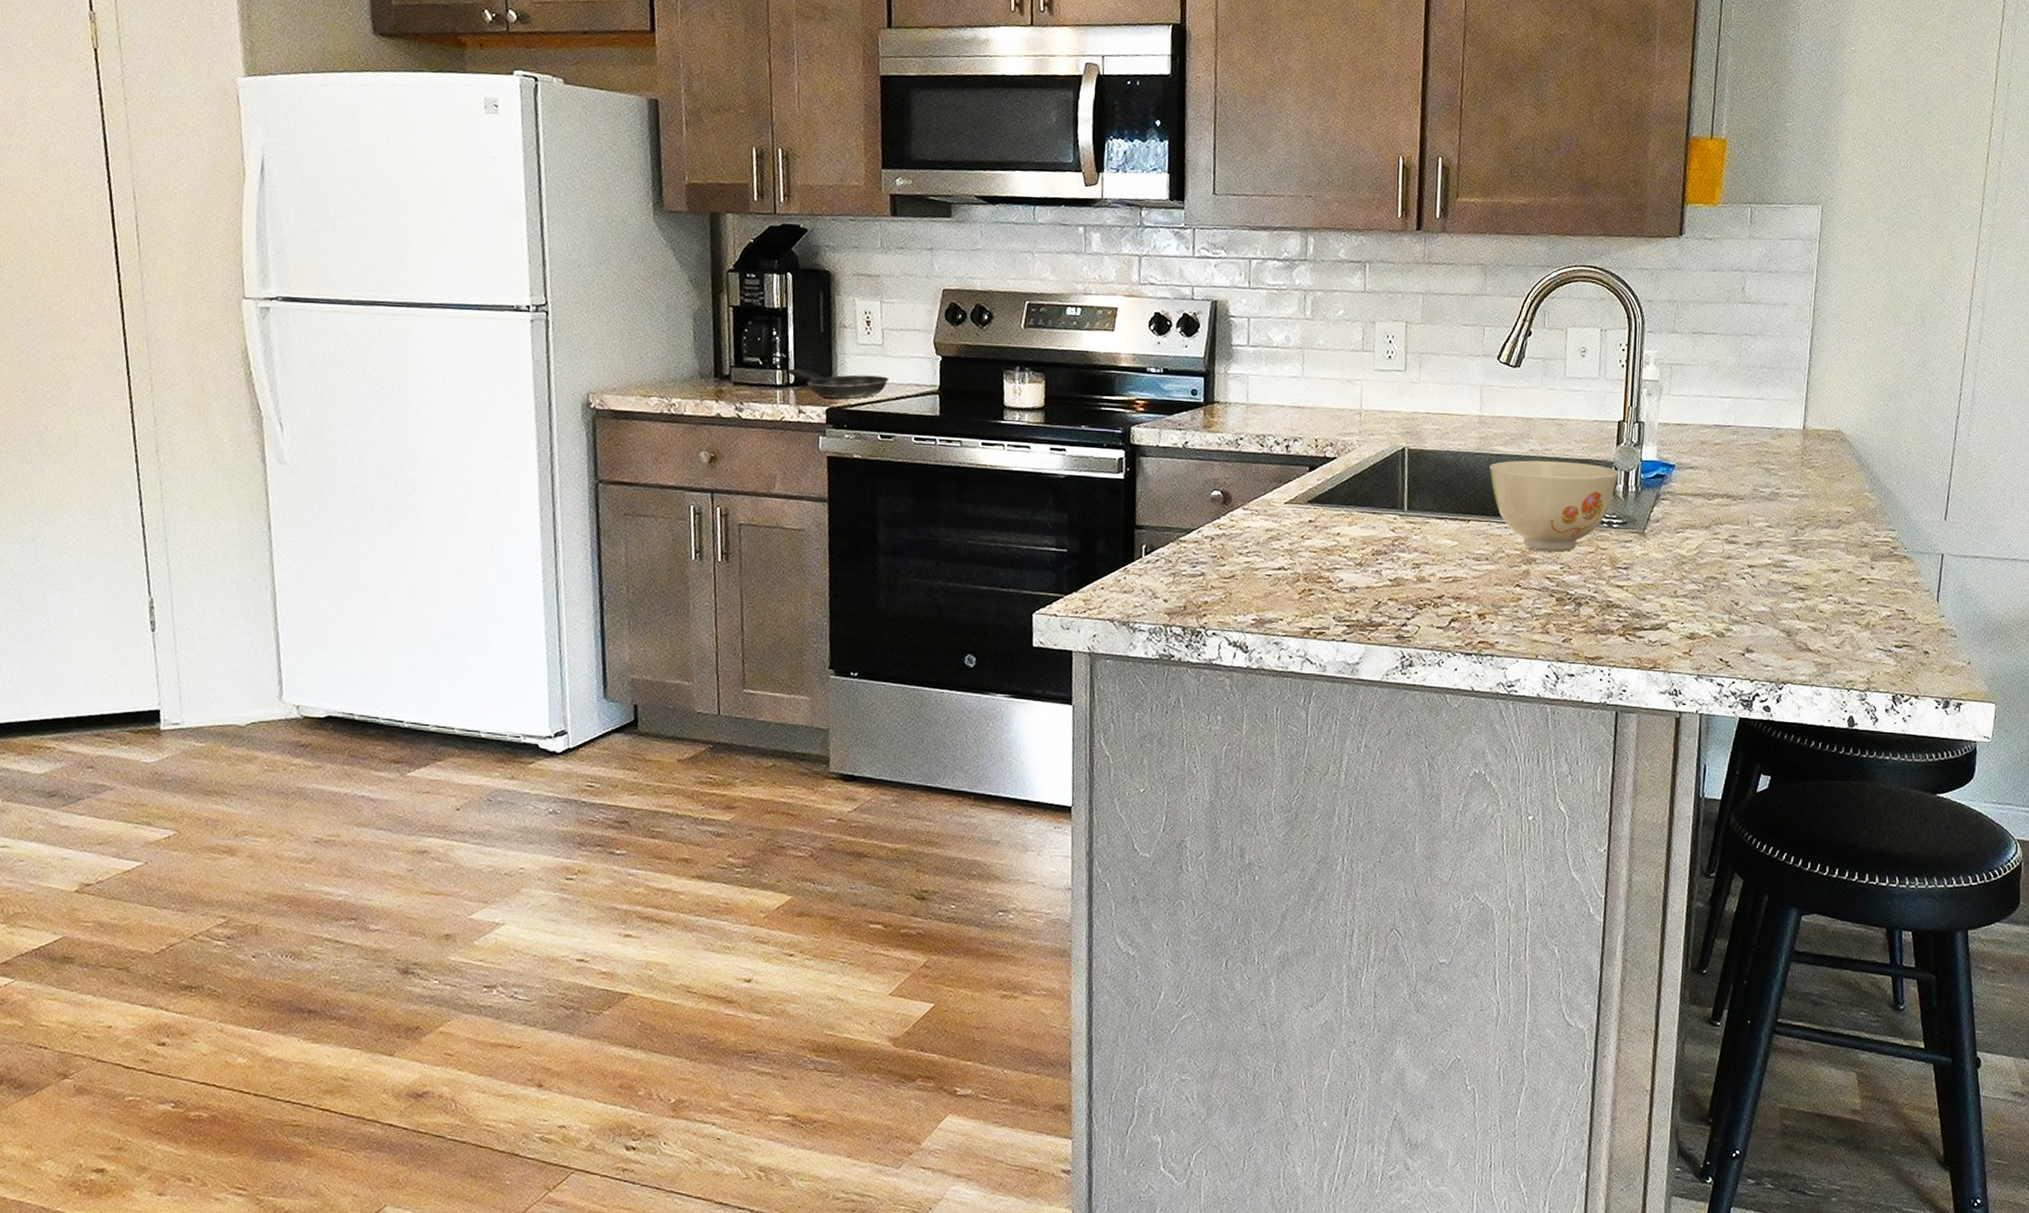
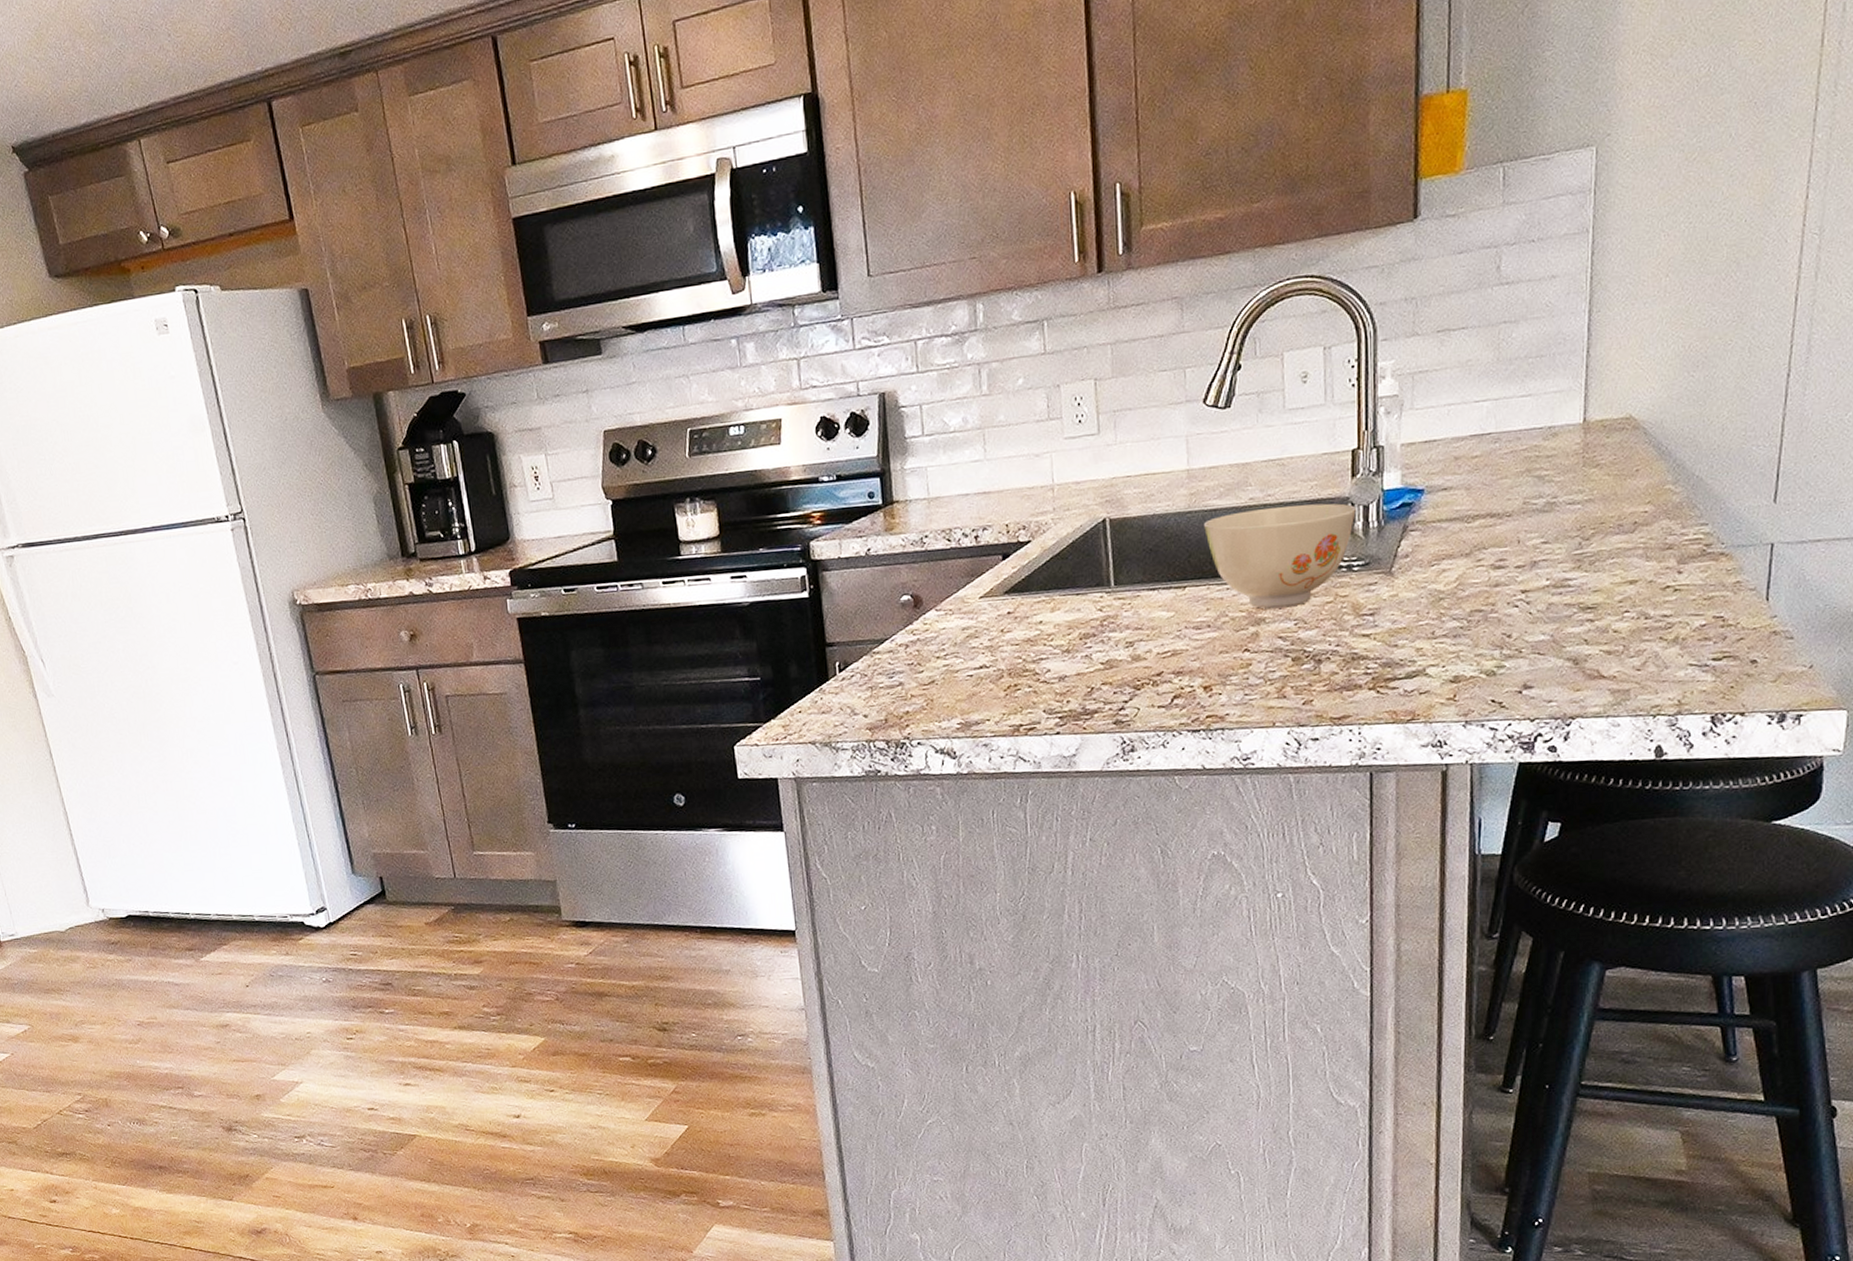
frying pan: present [788,368,890,400] -> none [468,529,565,561]

